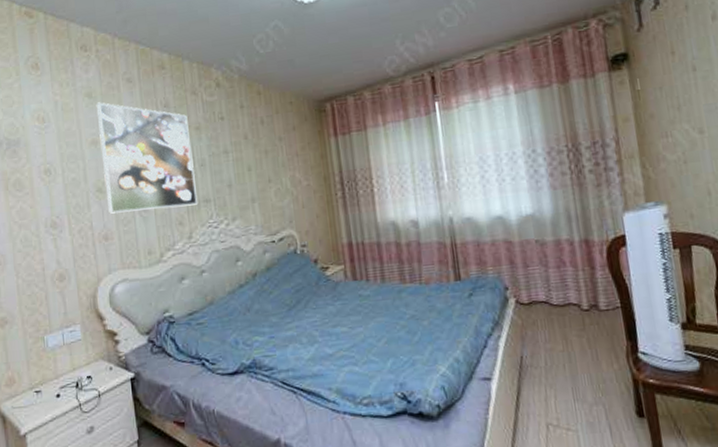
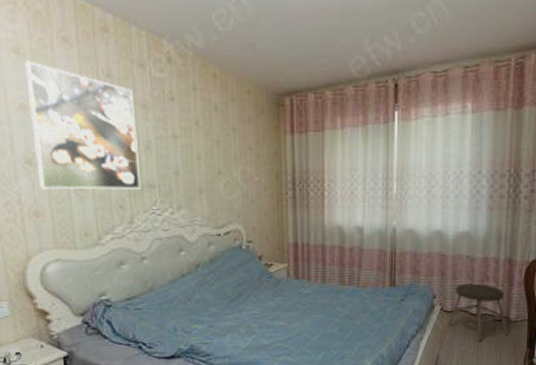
stool: none [527,269,601,337] -> present [448,283,509,342]

